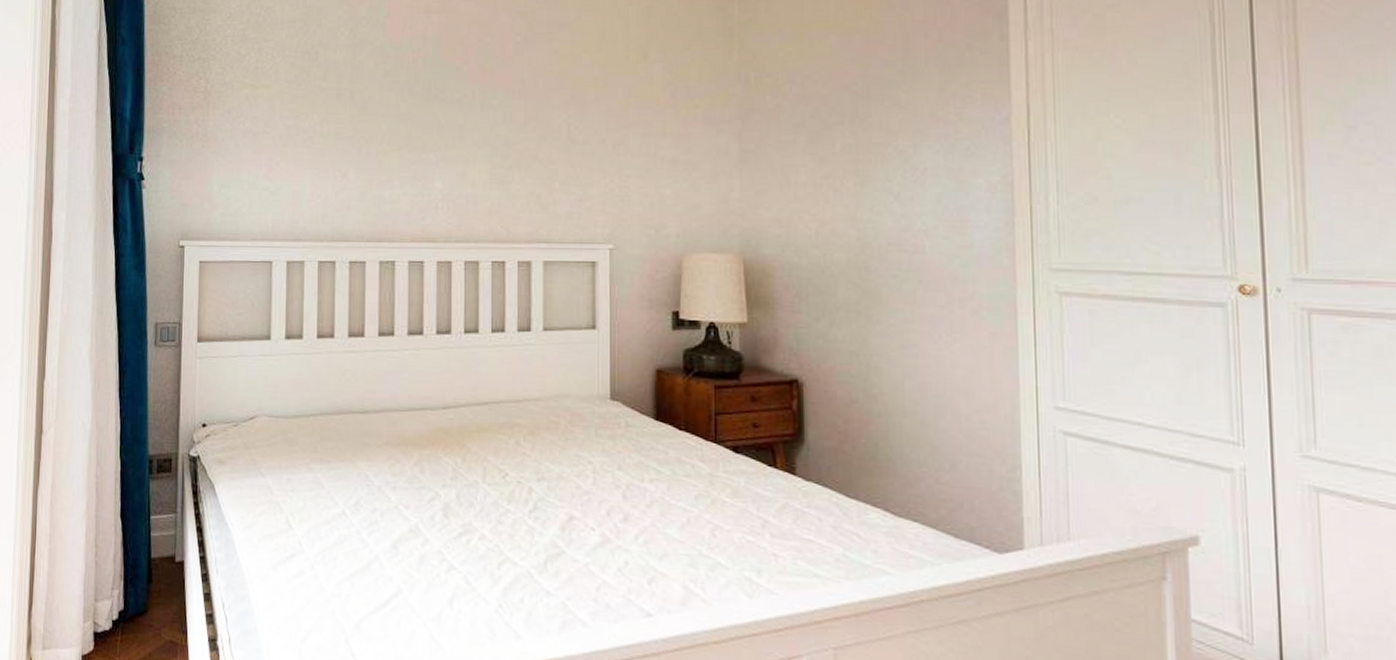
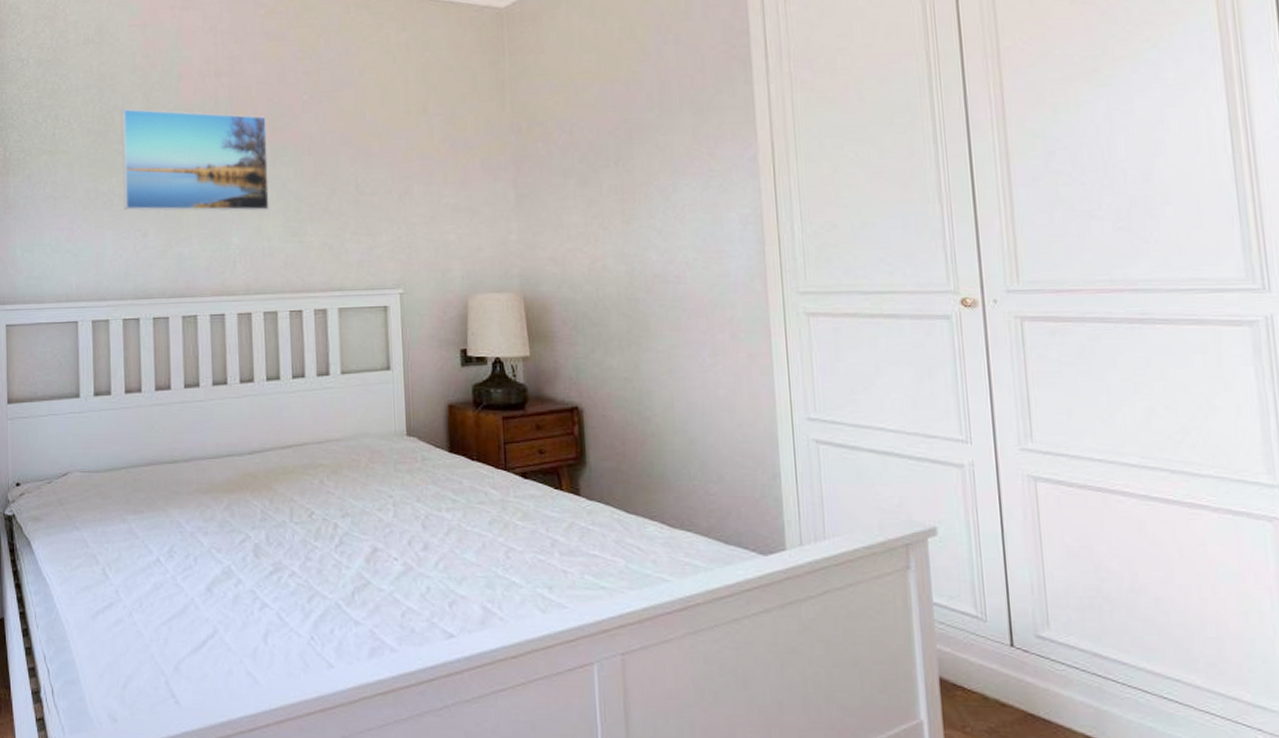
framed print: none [325,44,476,156] -> present [122,109,269,212]

